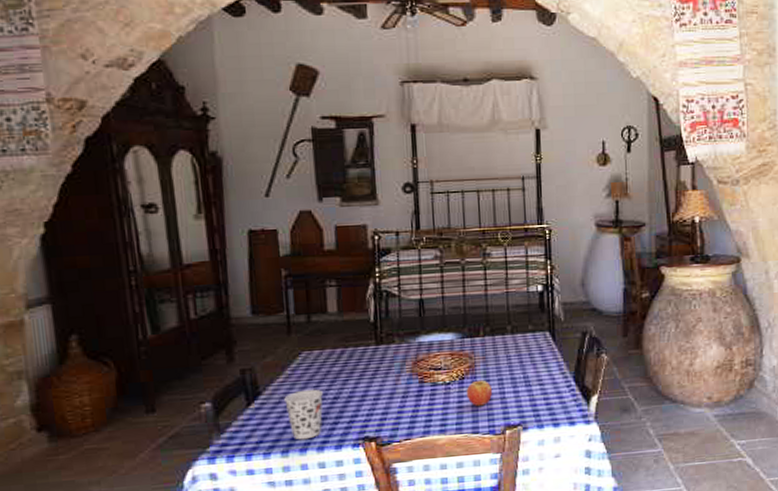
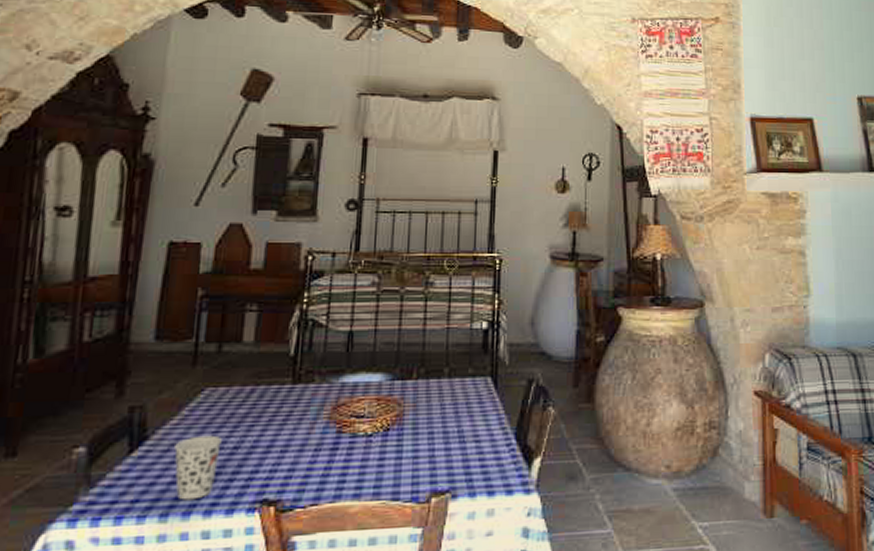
fruit: present [466,380,493,406] -> none [390,432,421,465]

